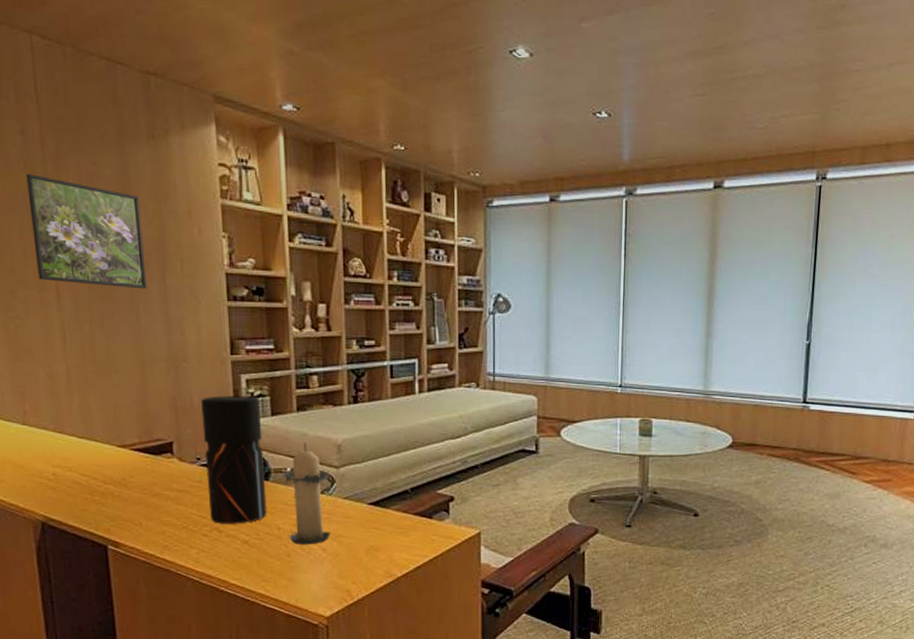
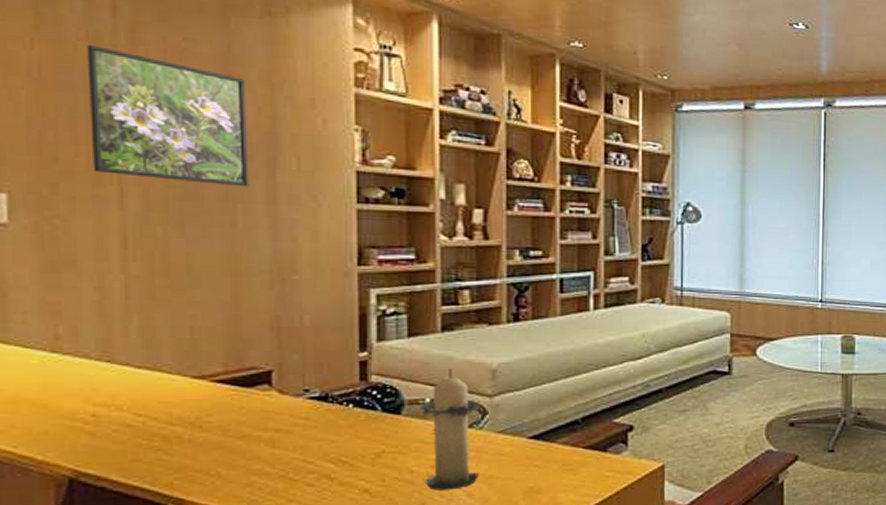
pepper grinder: present [201,396,267,524] -> none [314,314,397,470]

